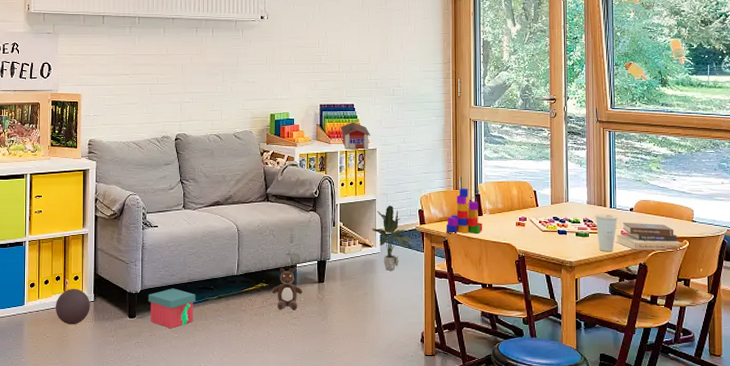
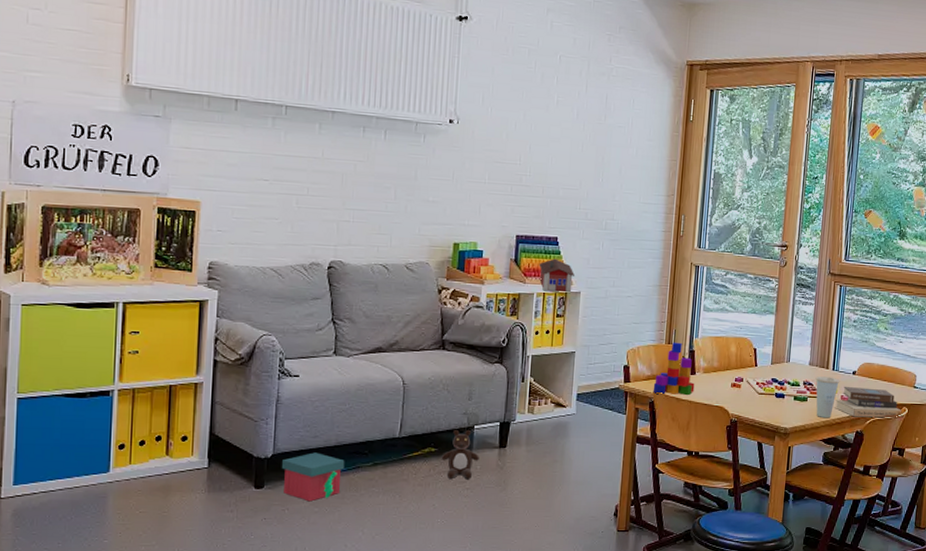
ball: present [55,288,90,325] -> none [153,451,203,497]
potted plant: present [372,206,413,271] -> none [568,360,615,435]

